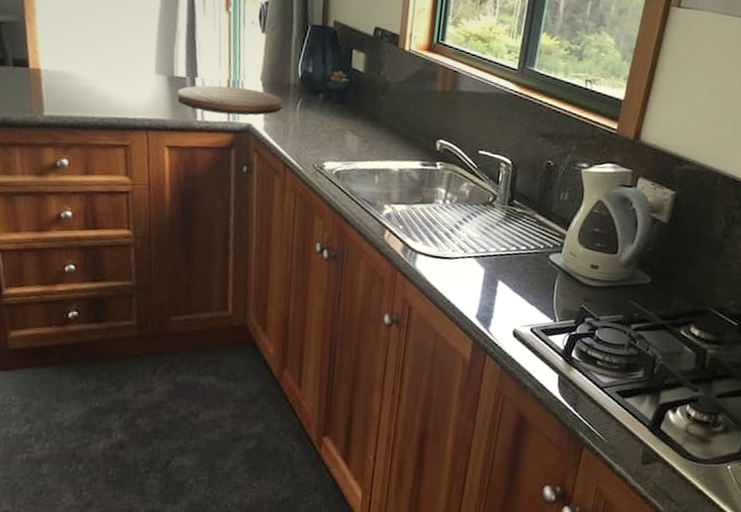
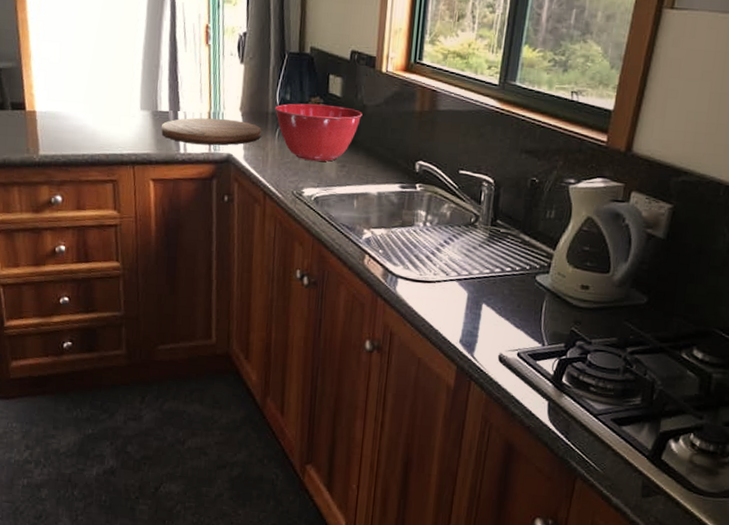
mixing bowl: none [297,76,385,136] -> present [275,103,363,162]

